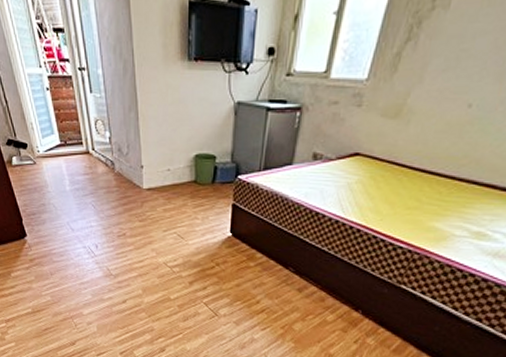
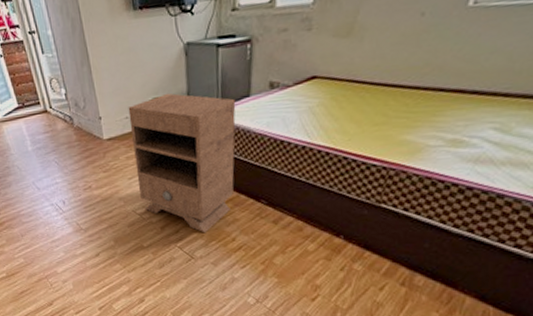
nightstand: none [171,150,278,293] -> present [128,93,236,233]

